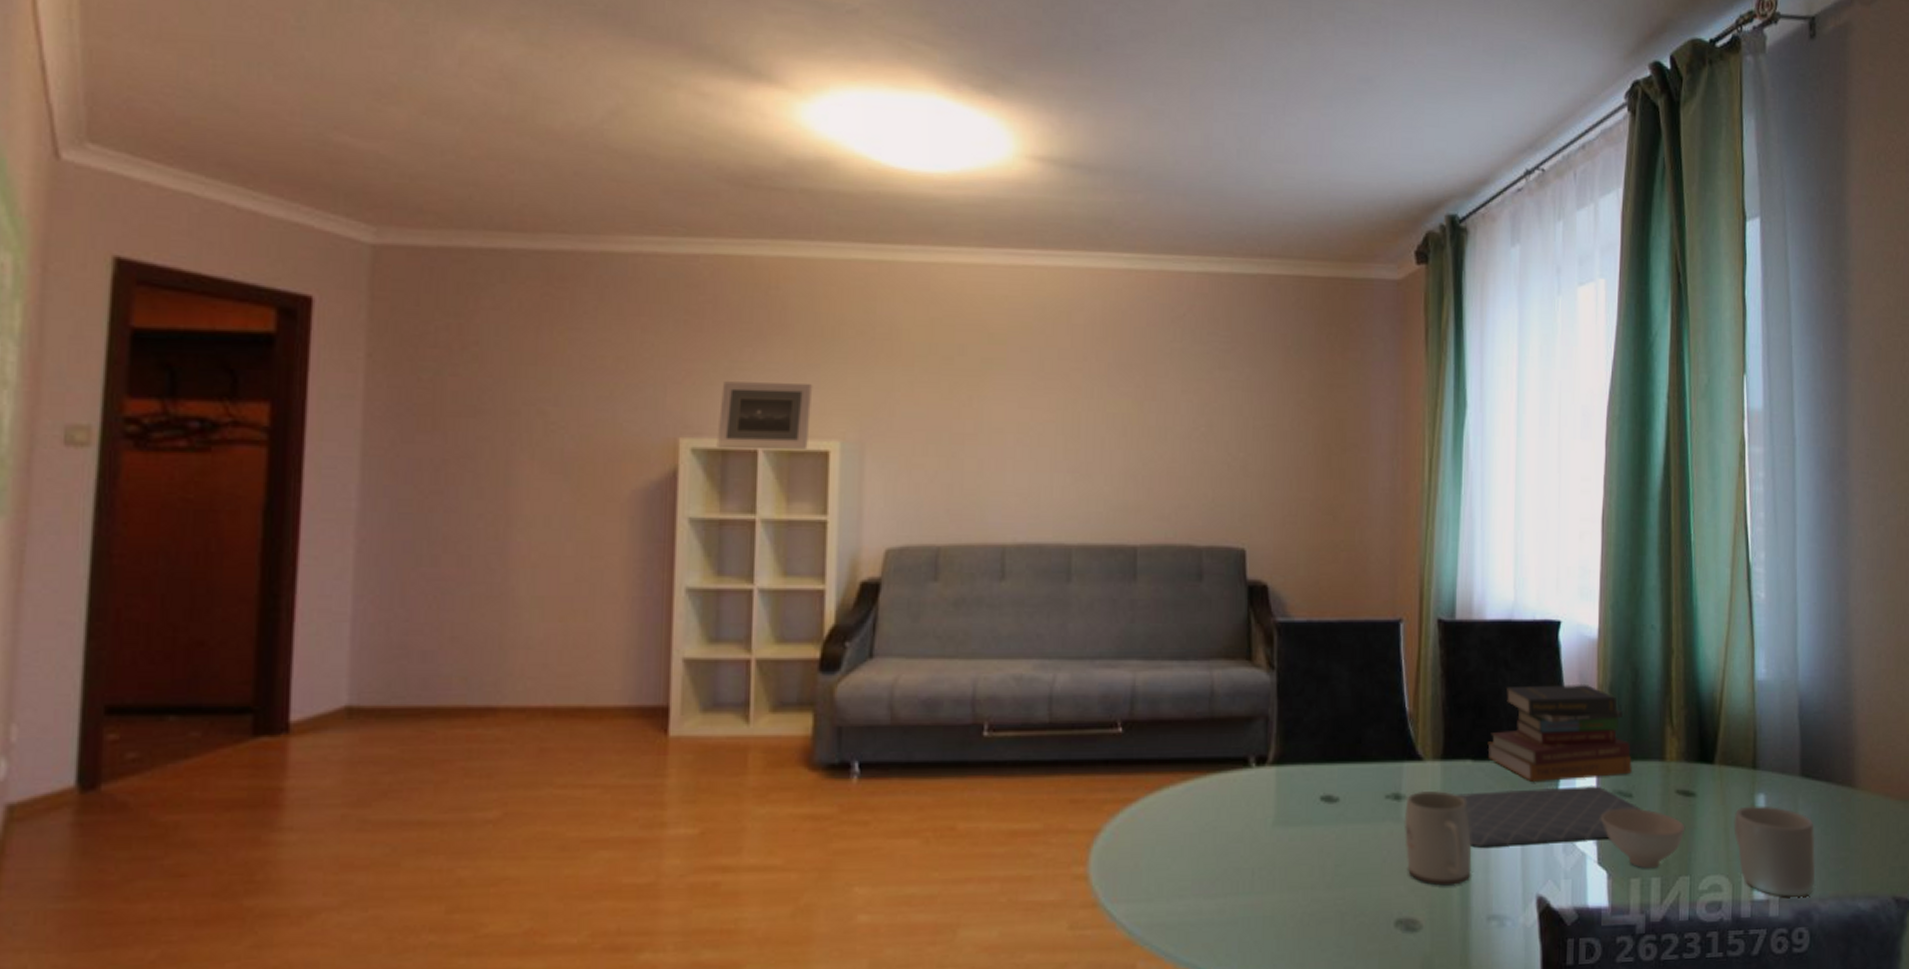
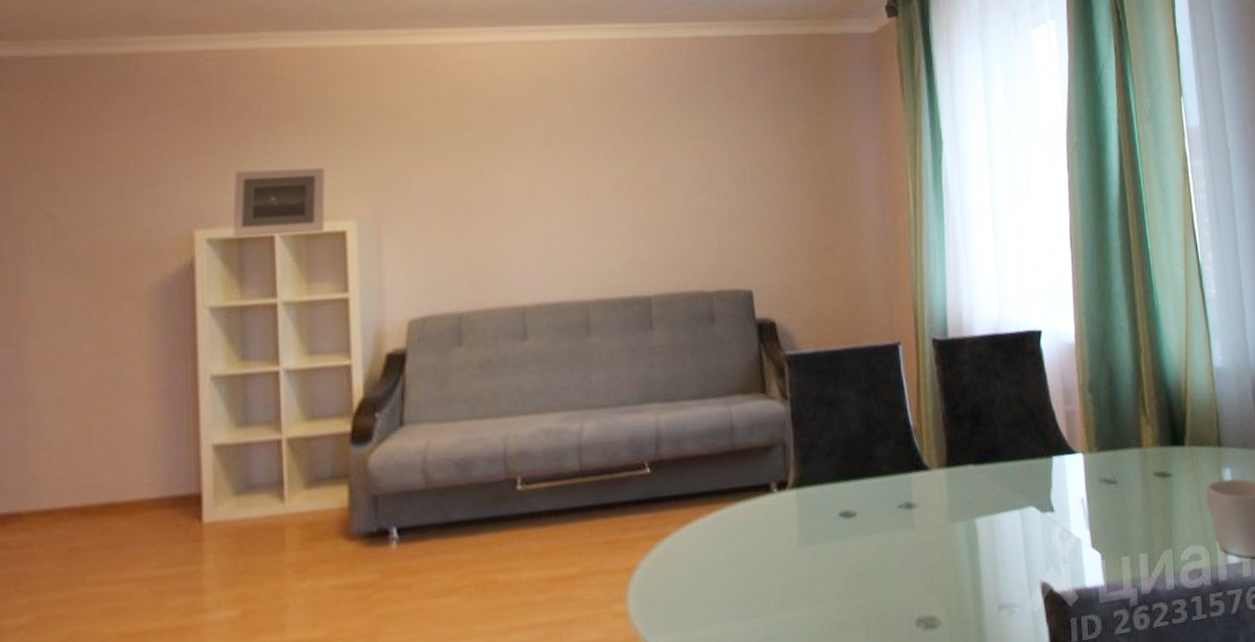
mug: present [1404,790,1471,886] -> none [916,496,980,584]
placemat: present [1455,784,1643,847] -> none [961,476,1127,544]
books: present [1487,683,1632,782] -> none [986,385,1115,479]
bowl: present [1600,808,1686,869] -> none [1090,493,1165,547]

